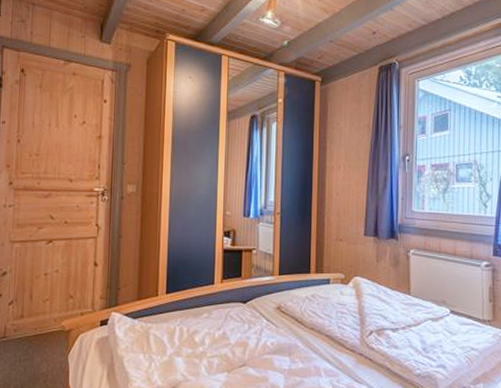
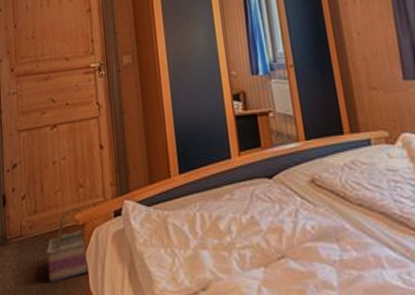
basket: none [29,315,70,379] -> present [46,207,89,283]

